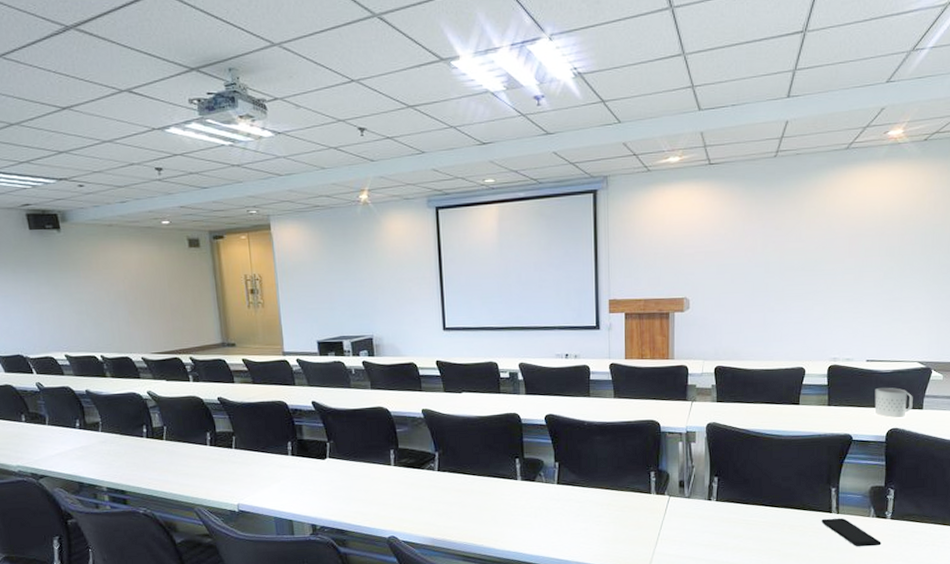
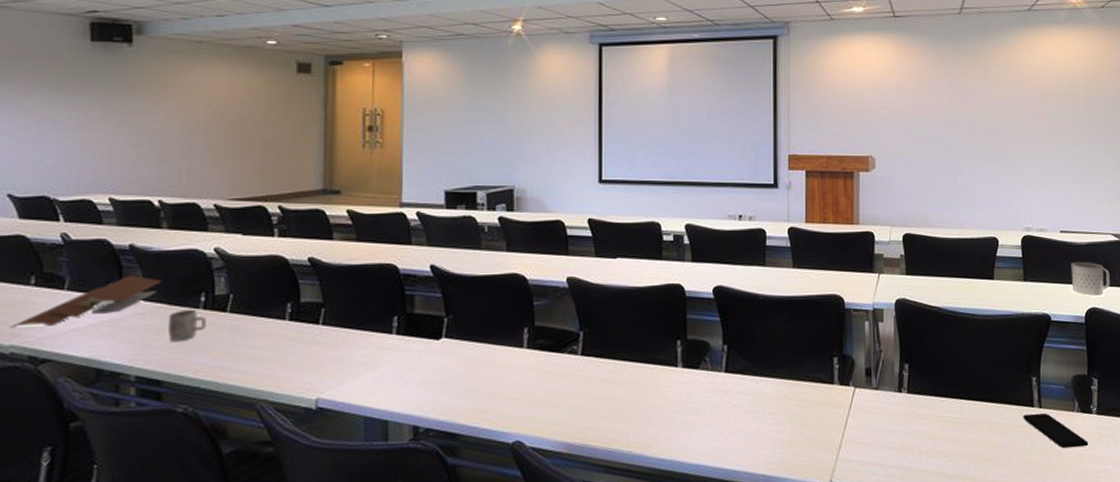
papers: none [14,413,114,453] -> present [9,274,162,327]
mug: none [122,438,151,463] -> present [167,309,207,343]

